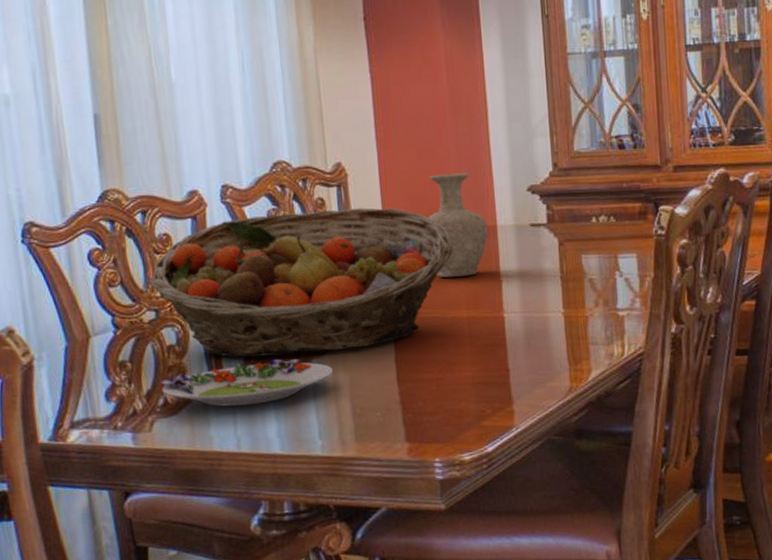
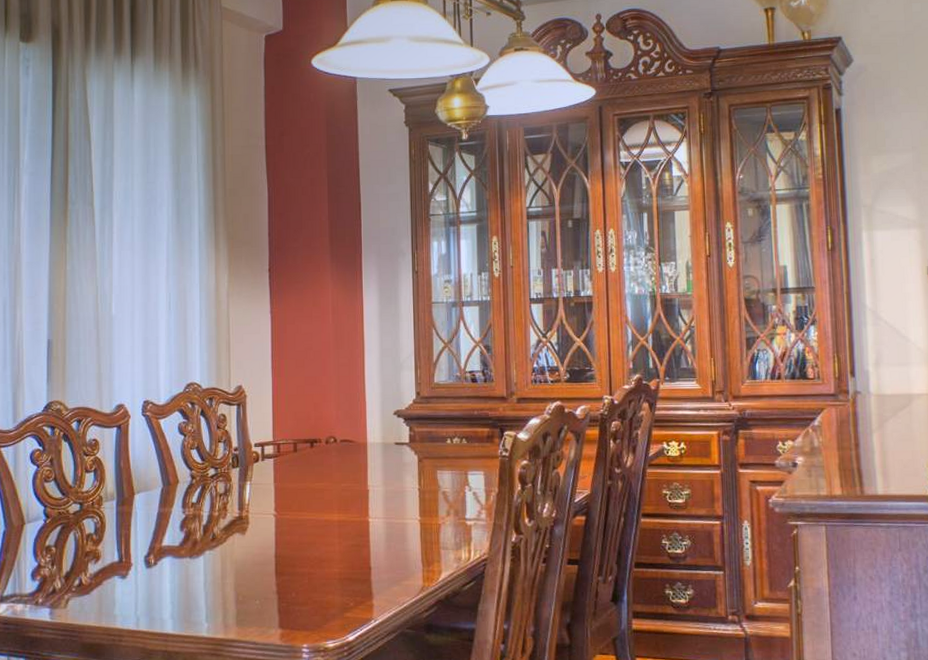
fruit basket: present [150,208,454,358] -> none [78,424,330,547]
salad plate: present [161,358,334,407] -> none [78,549,223,589]
vase: present [428,173,488,278] -> none [310,397,359,485]

